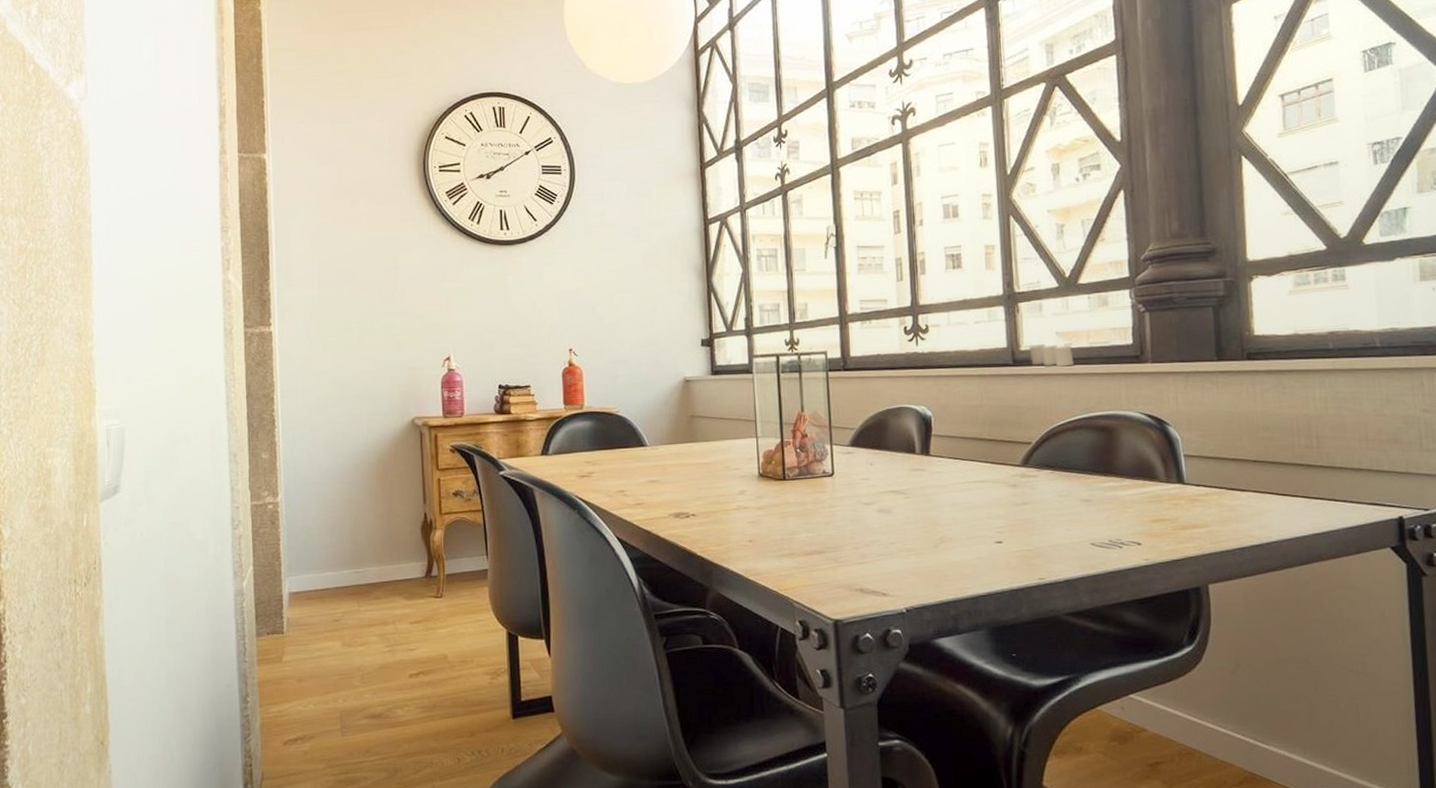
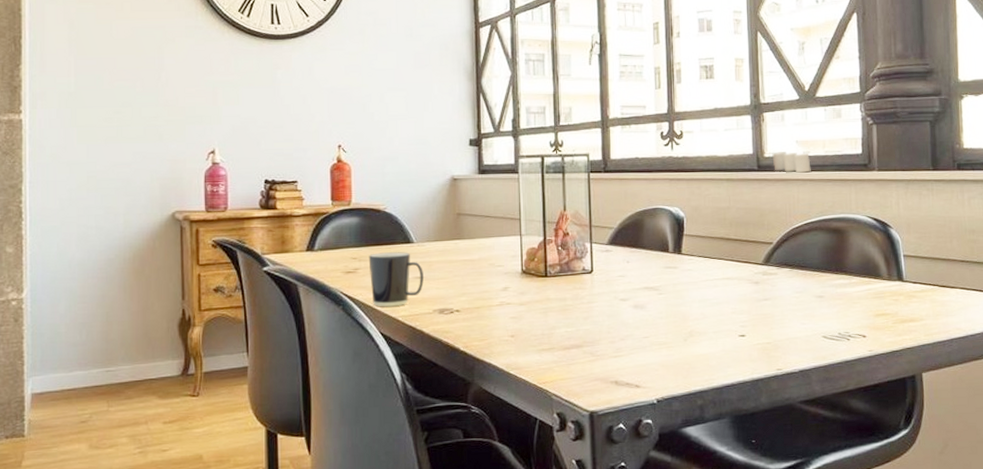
mug: none [602,455,658,511] -> present [368,252,424,307]

